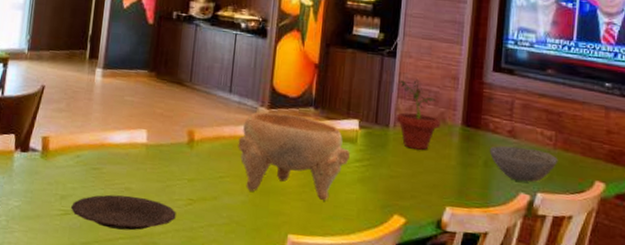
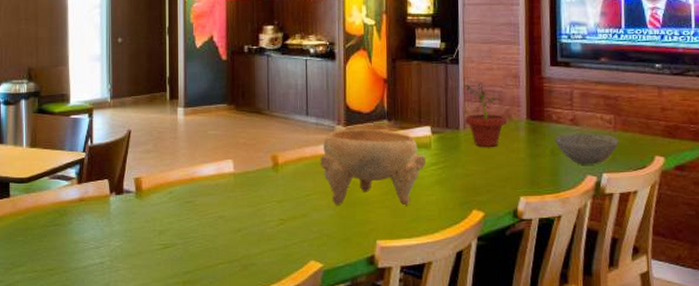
plate: present [71,194,176,231] -> none [170,223,270,255]

